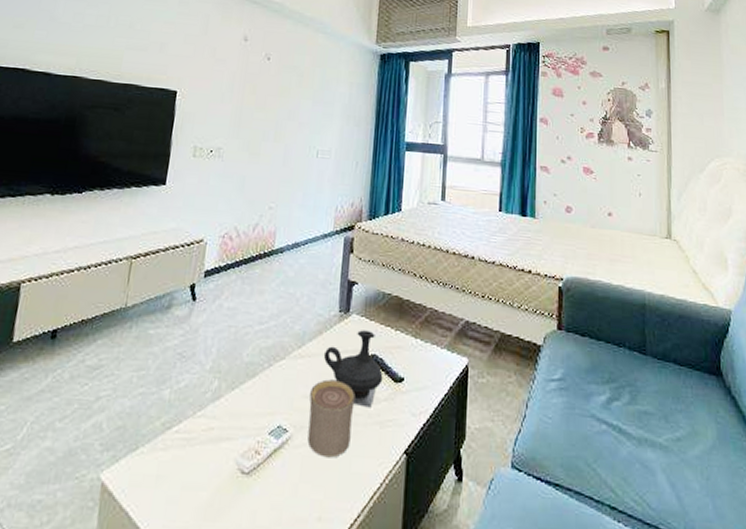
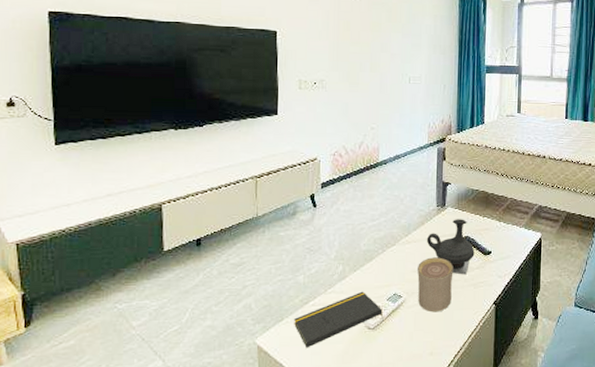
notepad: none [150,418,262,493] -> present [294,291,384,348]

